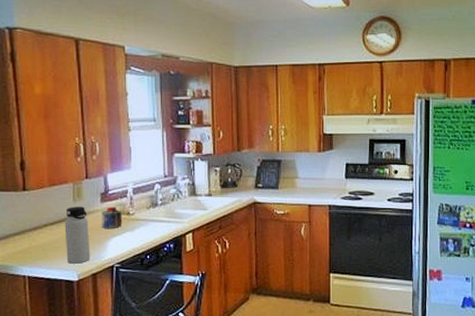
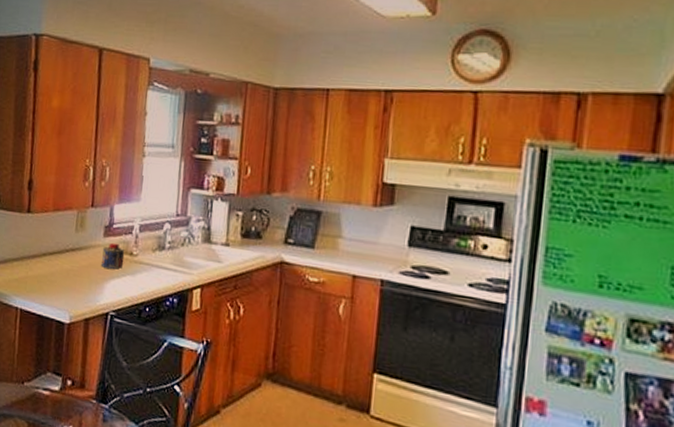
water bottle: present [64,206,90,264] -> none [60,237,89,304]

